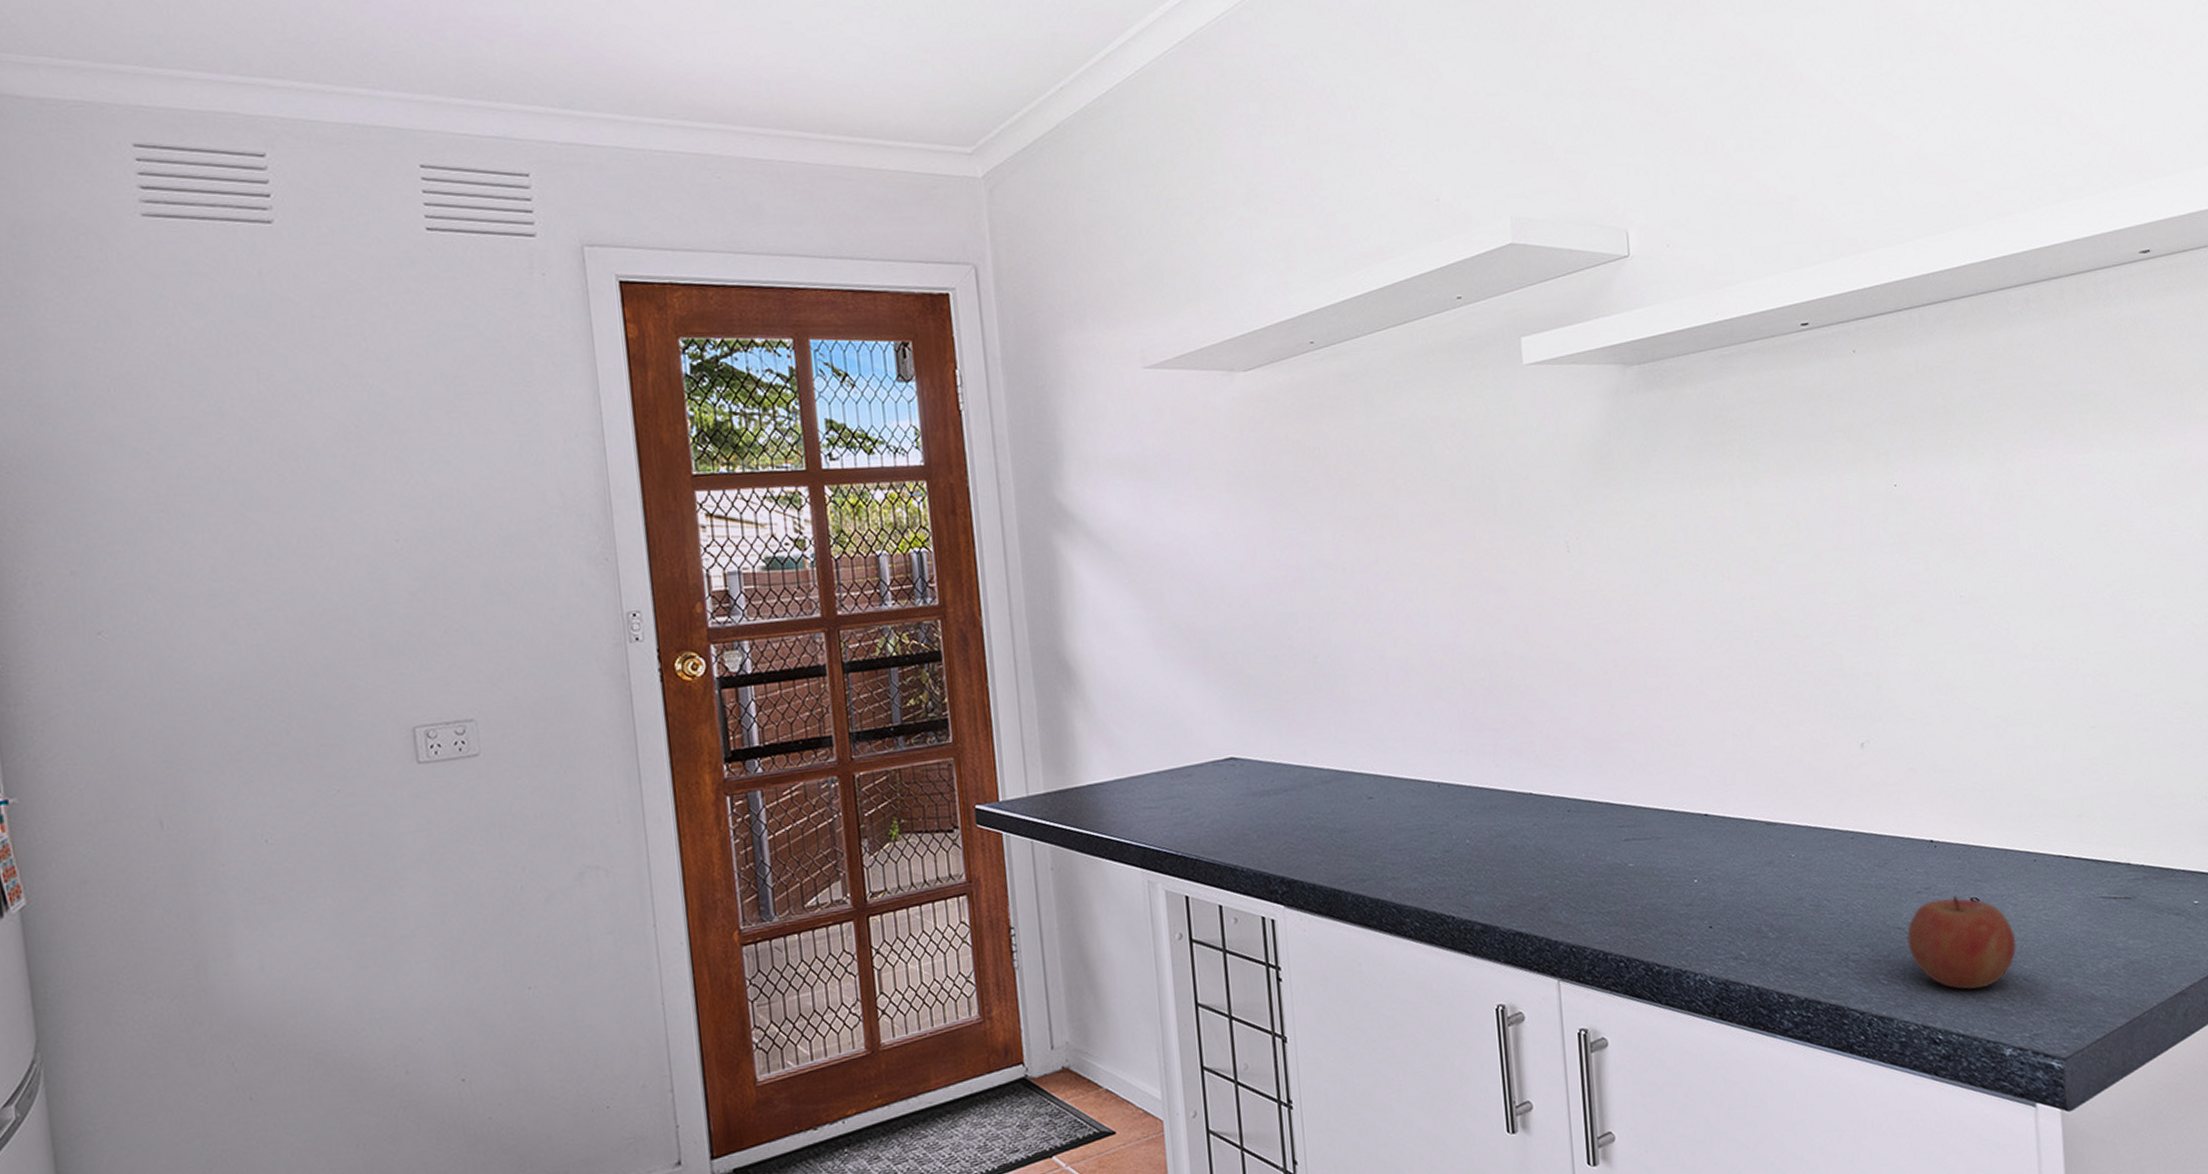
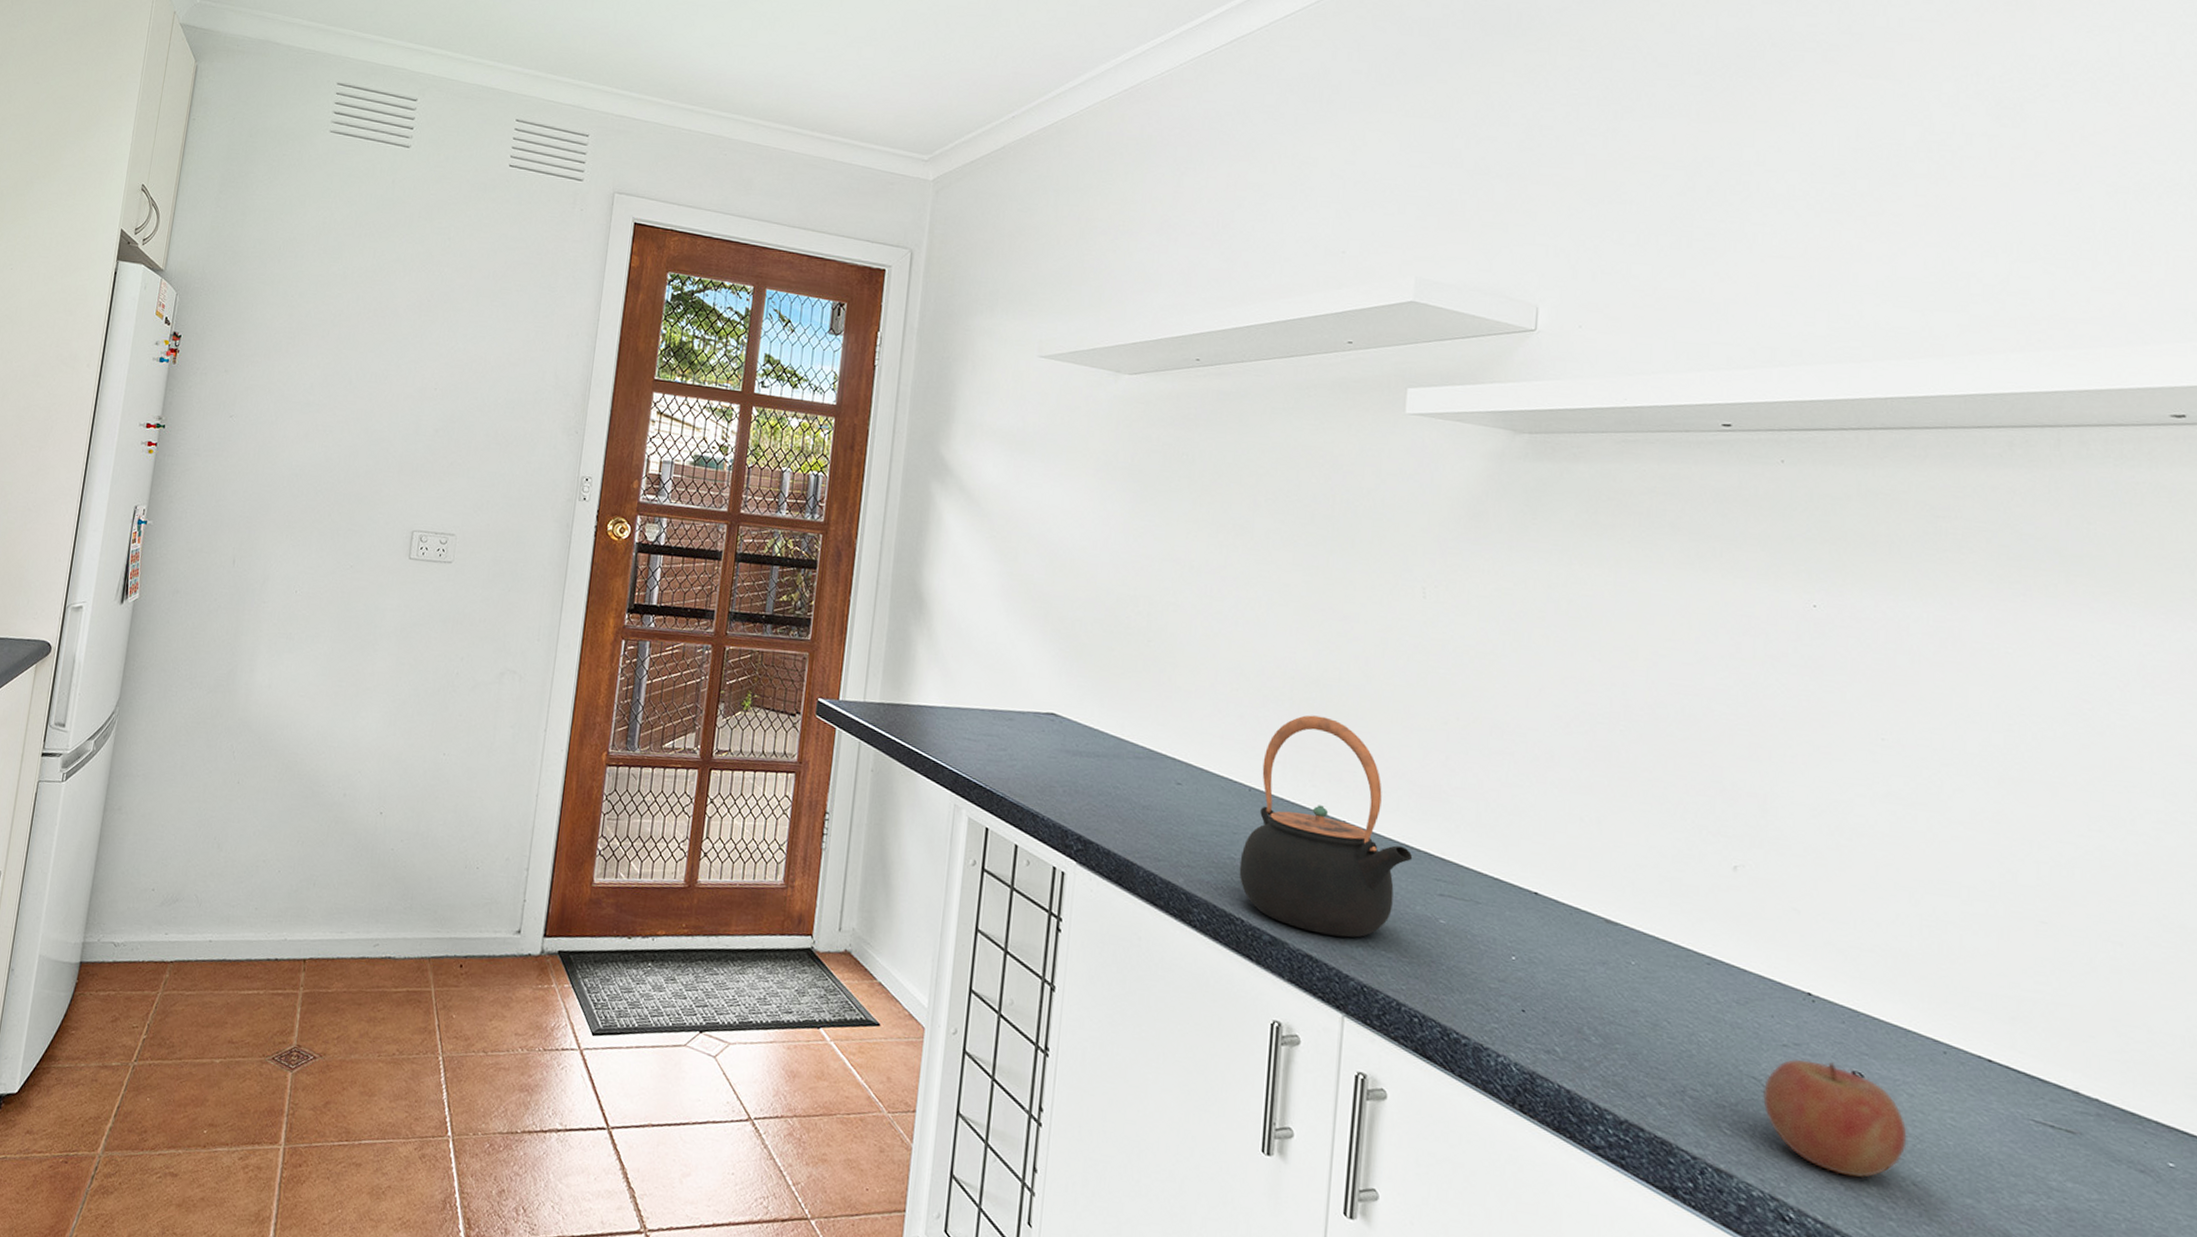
teapot: none [1441,694,1597,910] -> present [1239,715,1413,938]

